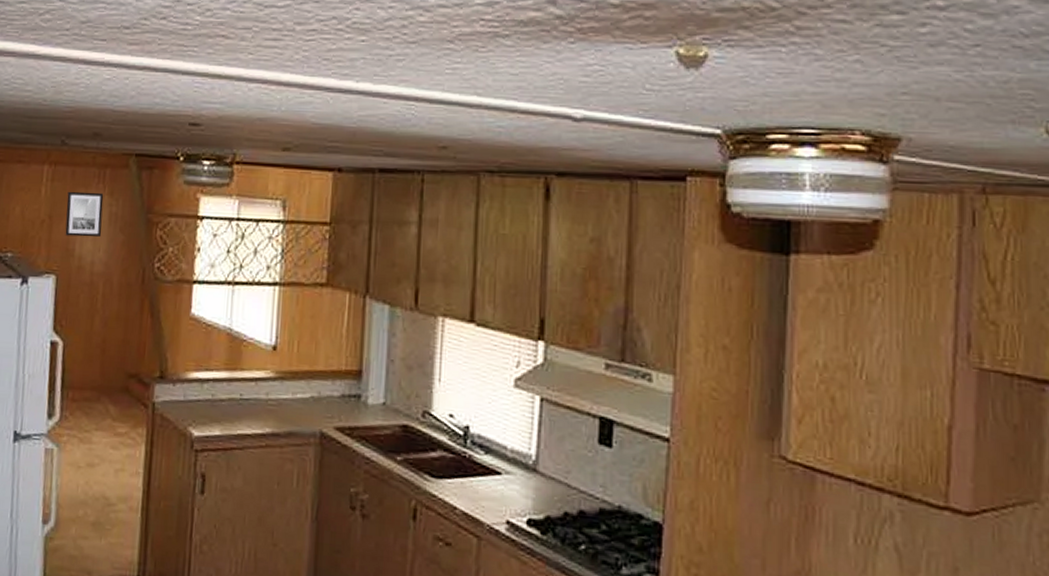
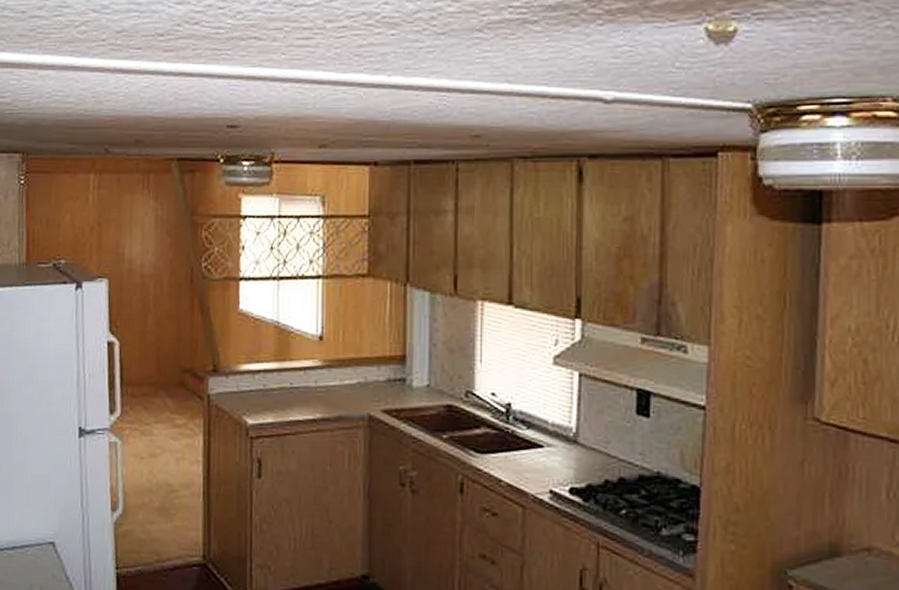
wall art: present [65,191,104,237] -> none [114,198,149,241]

